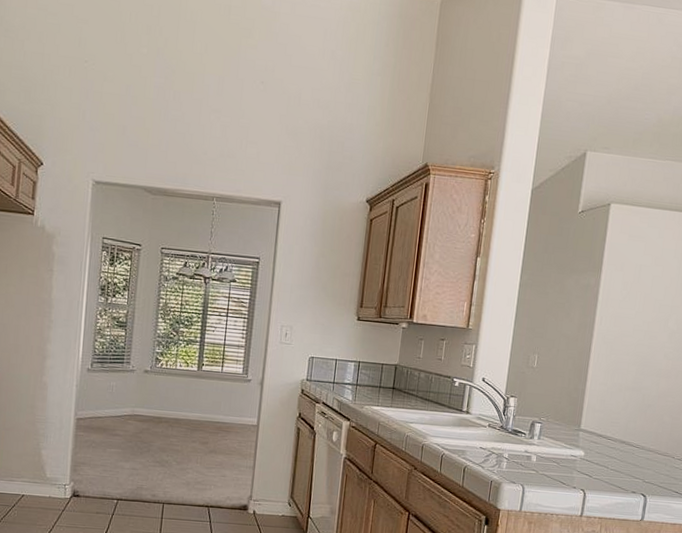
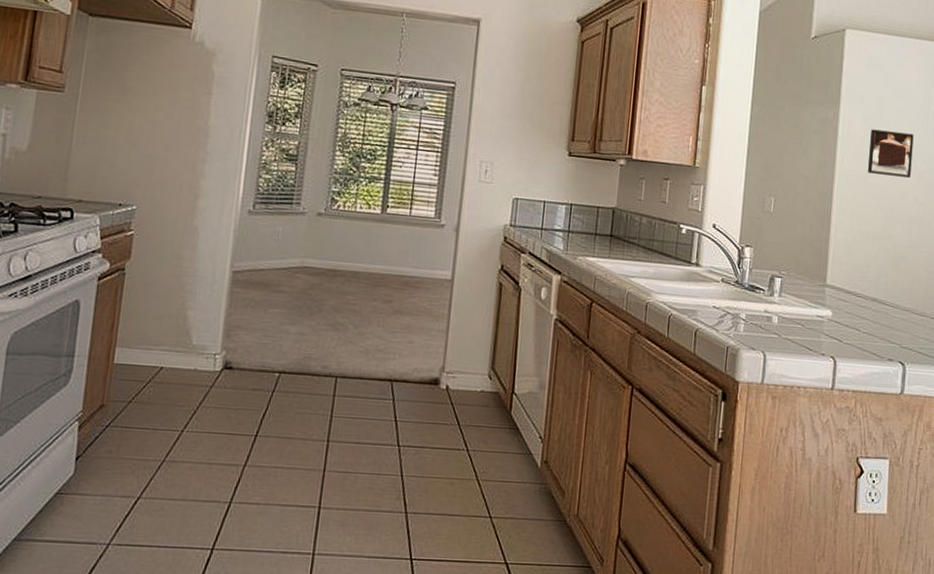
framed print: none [623,294,668,337] -> present [867,129,914,178]

